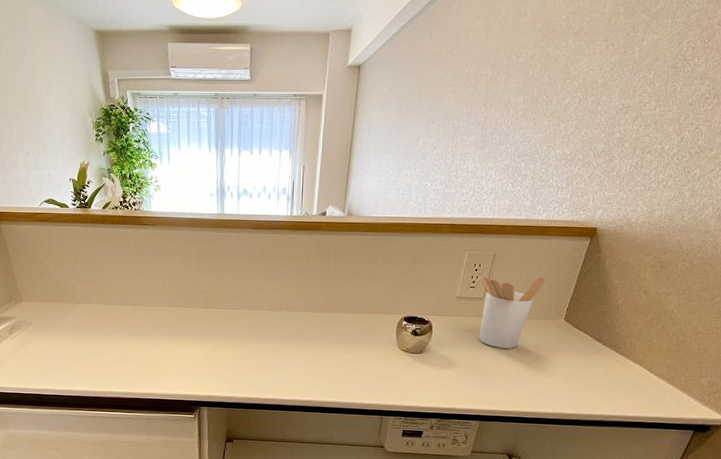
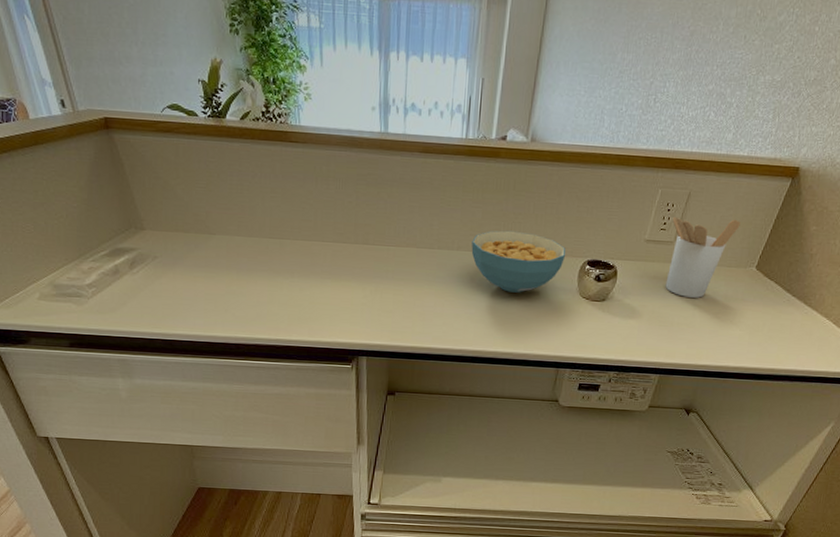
cereal bowl: none [298,292,384,347] -> present [471,230,566,293]

